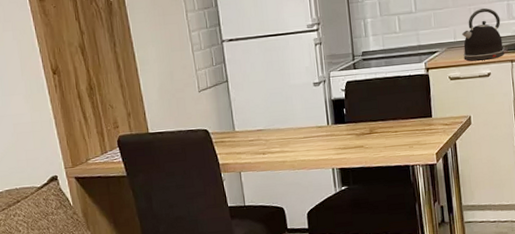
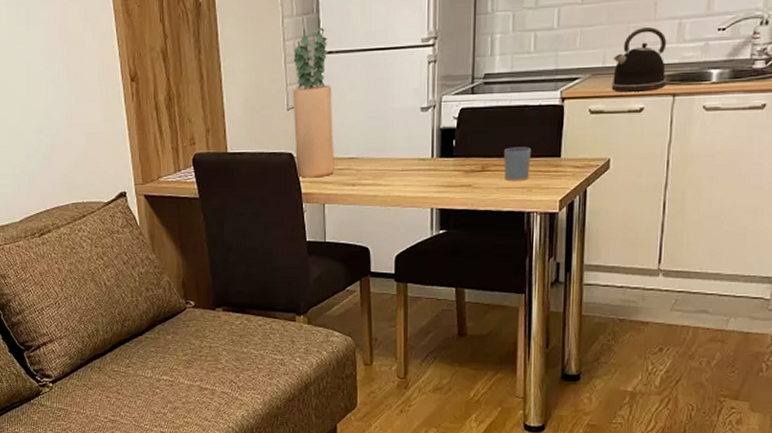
vase: none [198,12,246,151] -> present [292,19,334,178]
mug: none [386,110,409,141] -> present [504,146,531,182]

